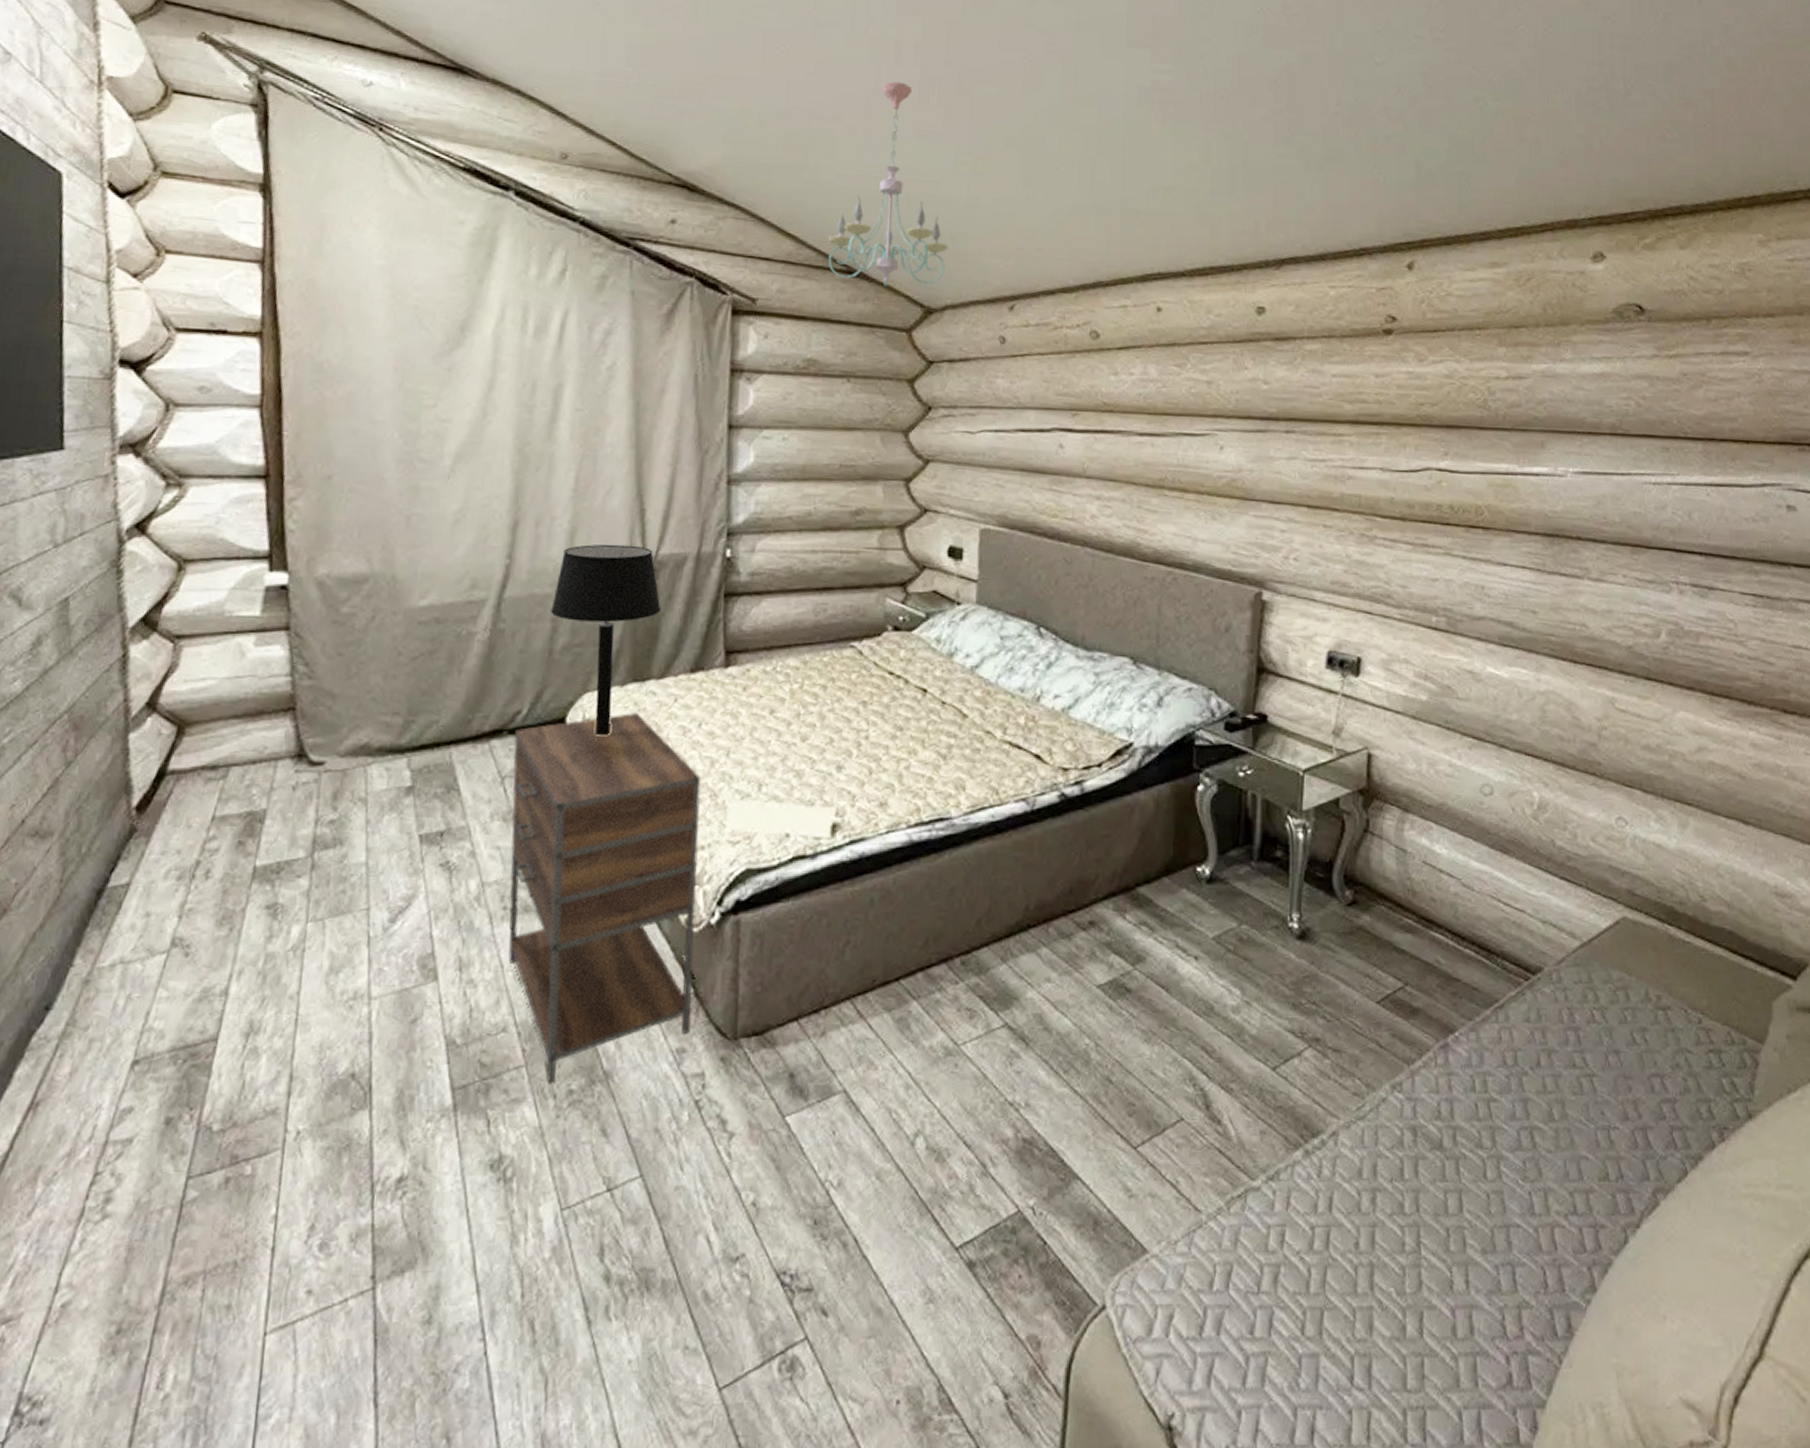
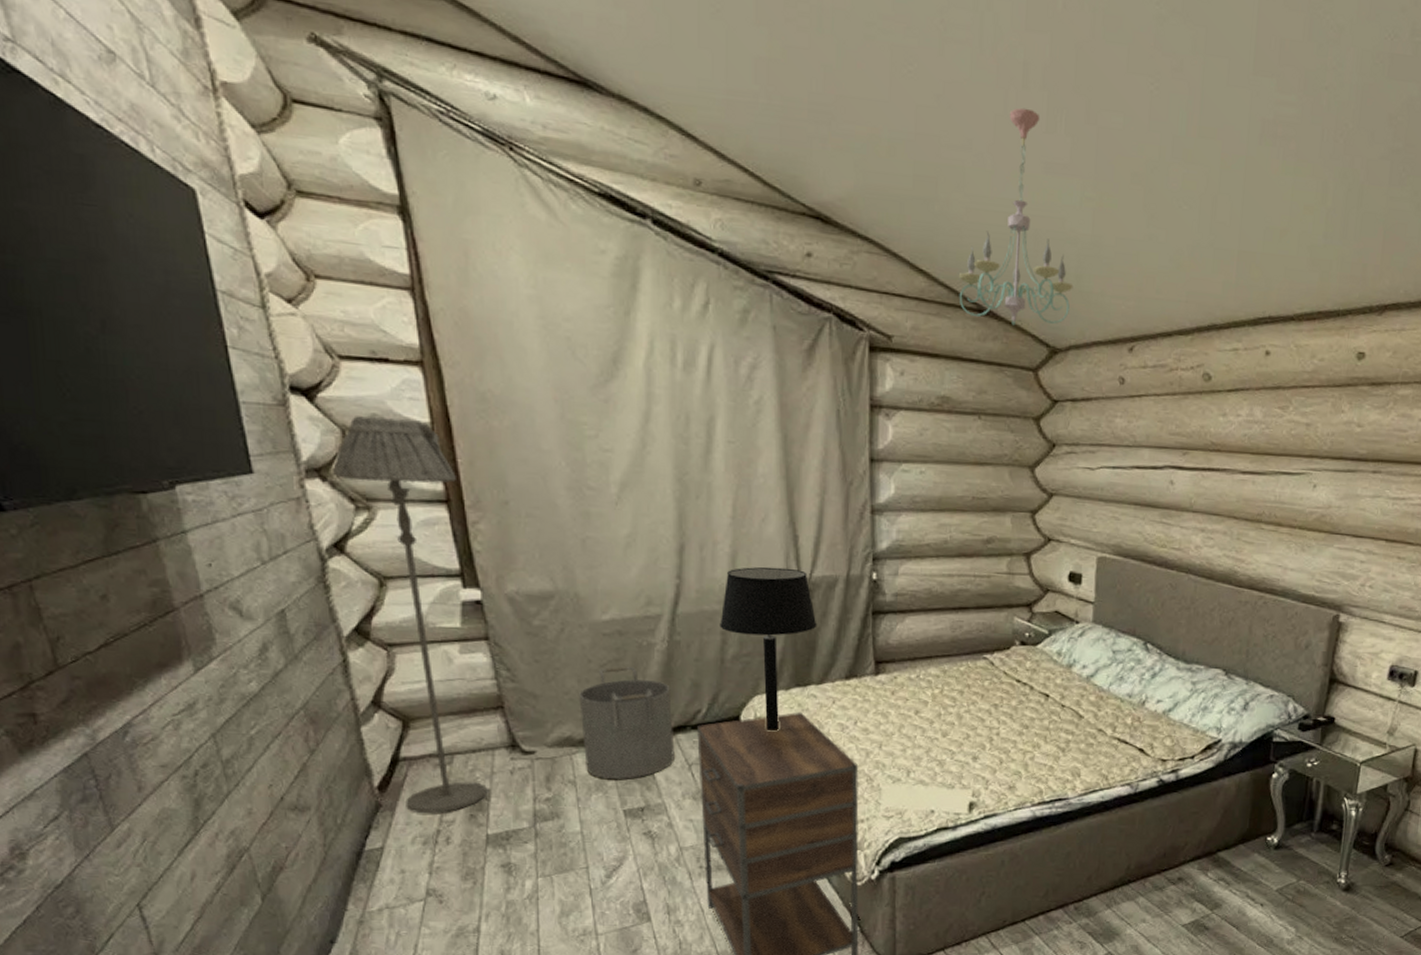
floor lamp: none [148,388,279,841] -> present [333,415,488,814]
bucket: none [381,660,489,796] -> present [579,667,675,779]

